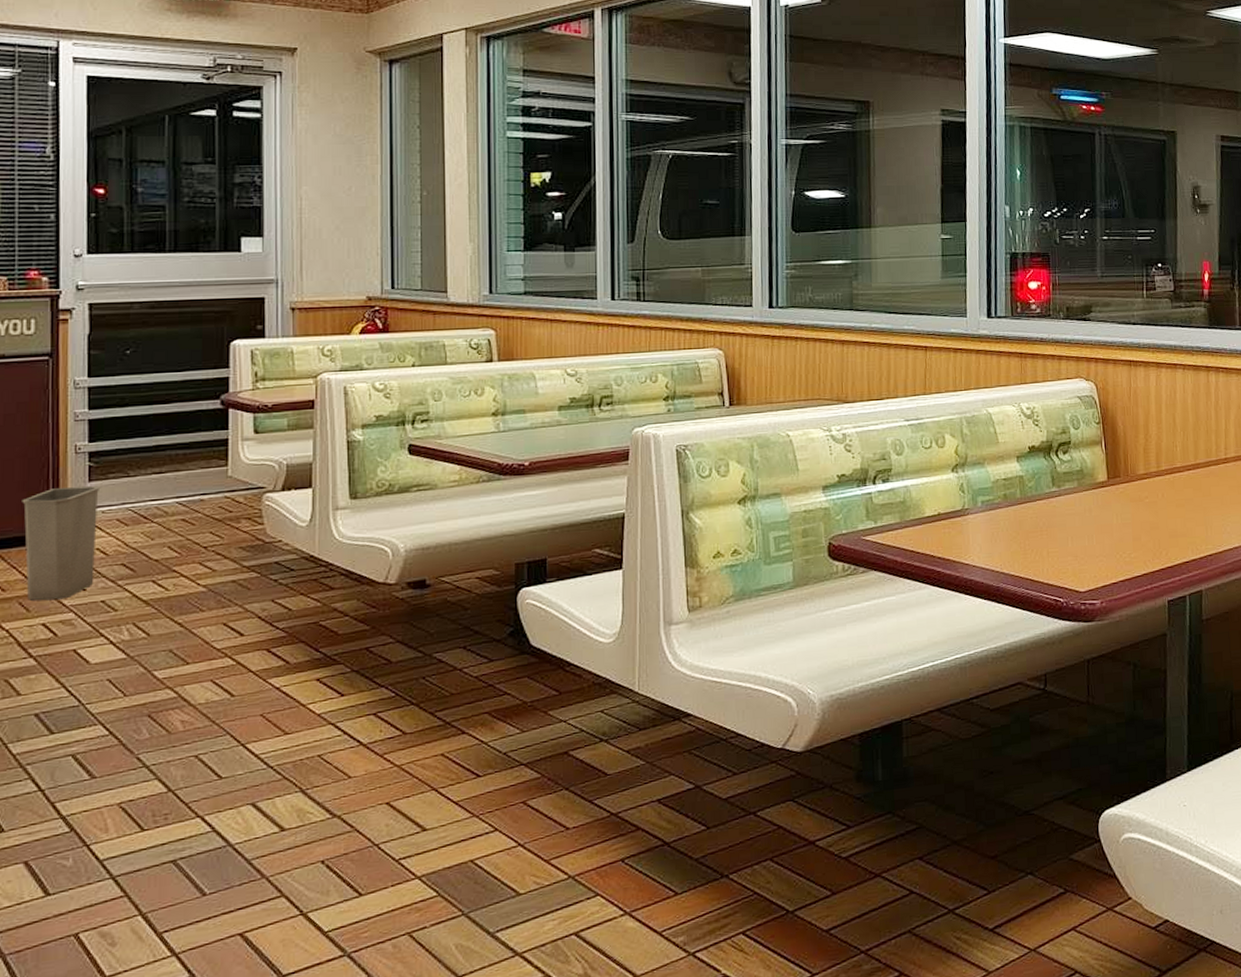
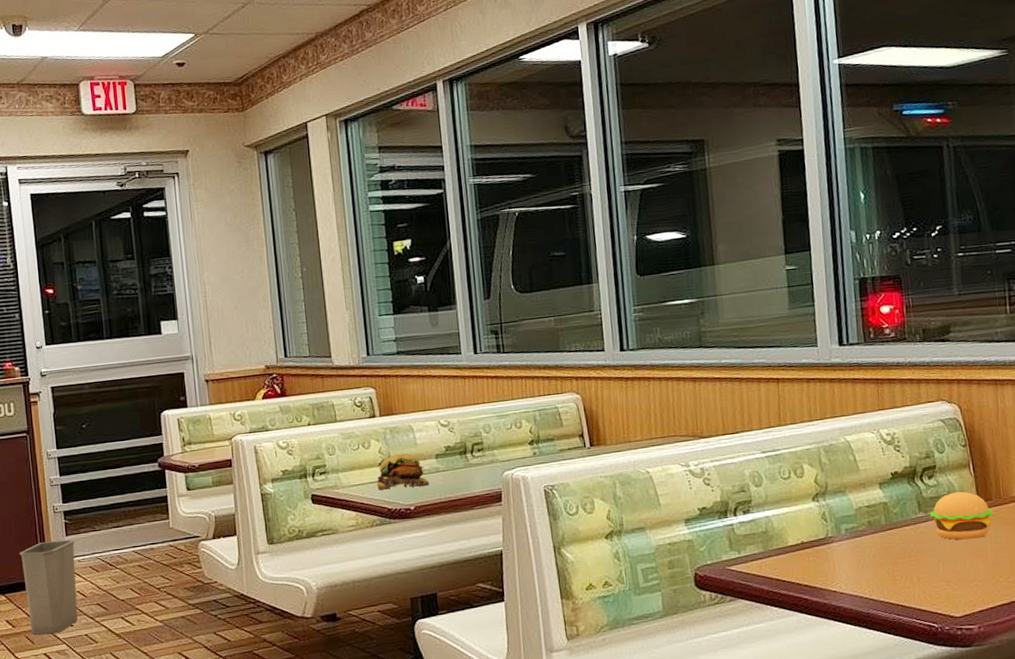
burger: none [486,404,549,444] -> present [376,453,429,491]
burger: none [1062,467,1121,516] -> present [929,491,994,540]

